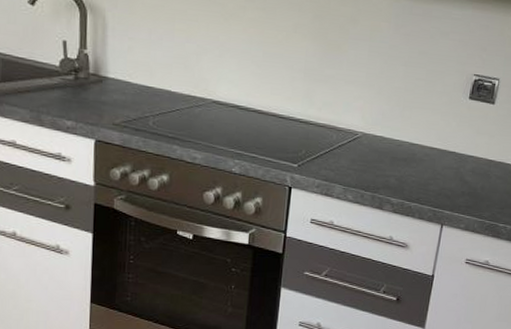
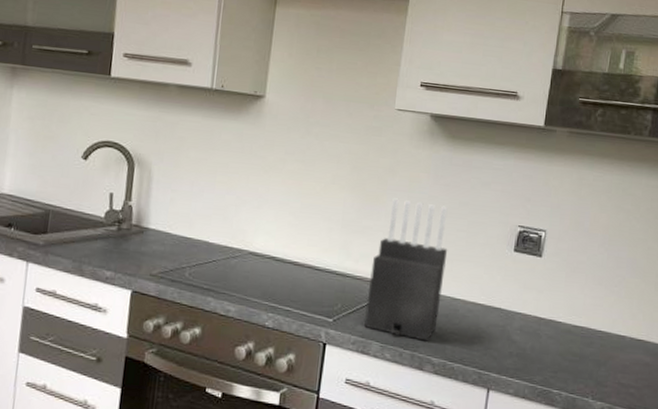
knife block: none [327,47,408,183] -> present [364,198,448,341]

